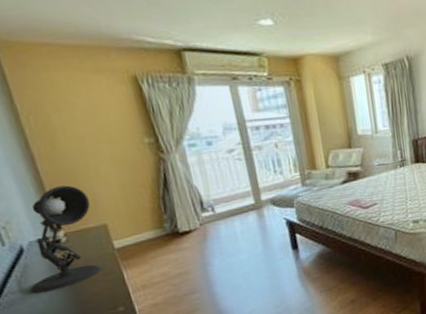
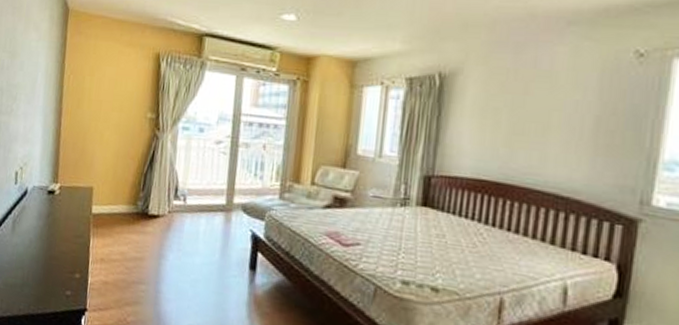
desk lamp: present [30,185,102,293] -> none [20,141,88,238]

